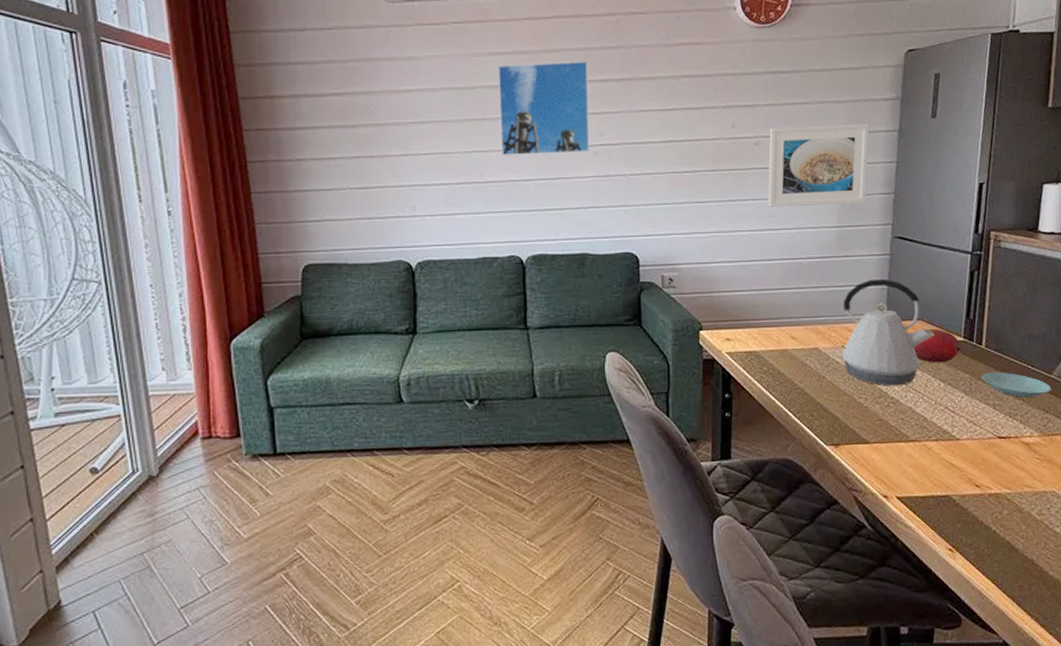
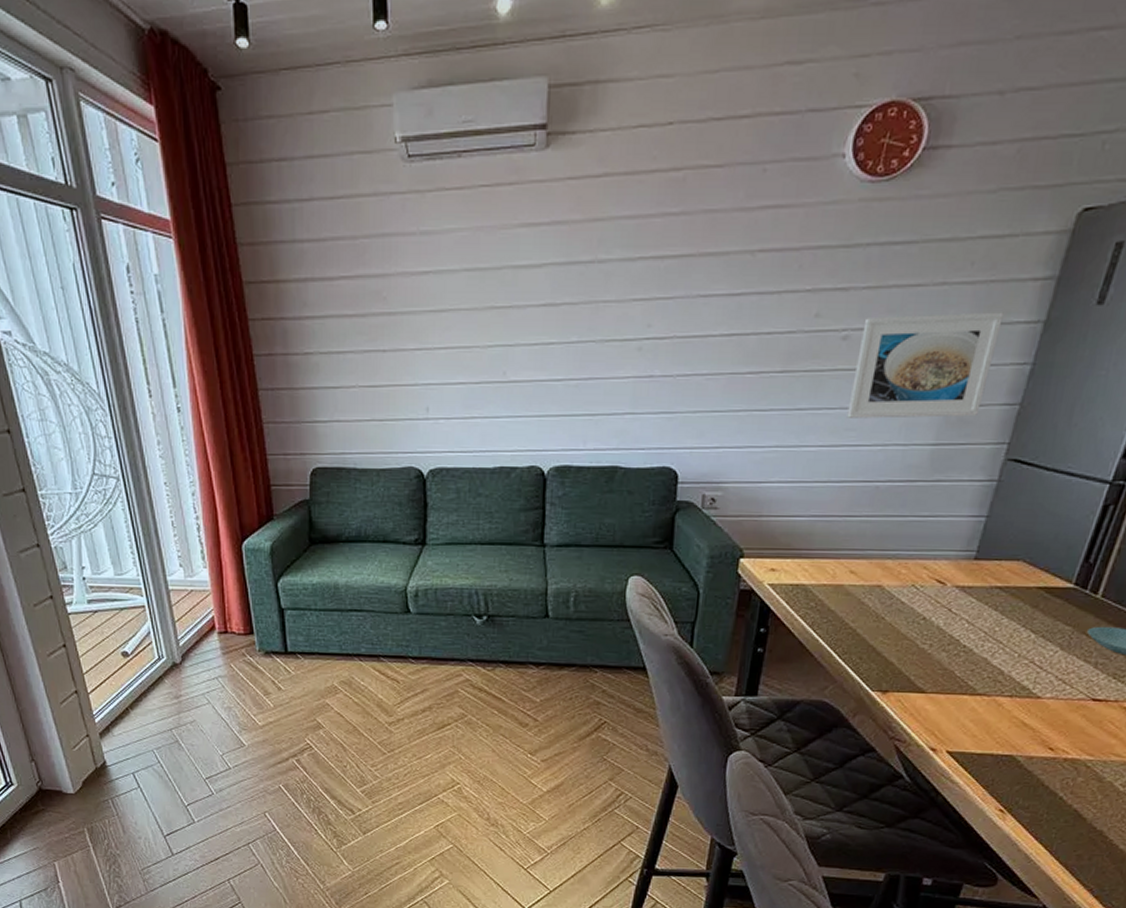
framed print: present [497,60,590,156] -> none [527,232,641,352]
kettle: present [835,278,935,387] -> none [902,509,1036,634]
fruit: present [913,328,961,363] -> none [1004,571,1068,612]

